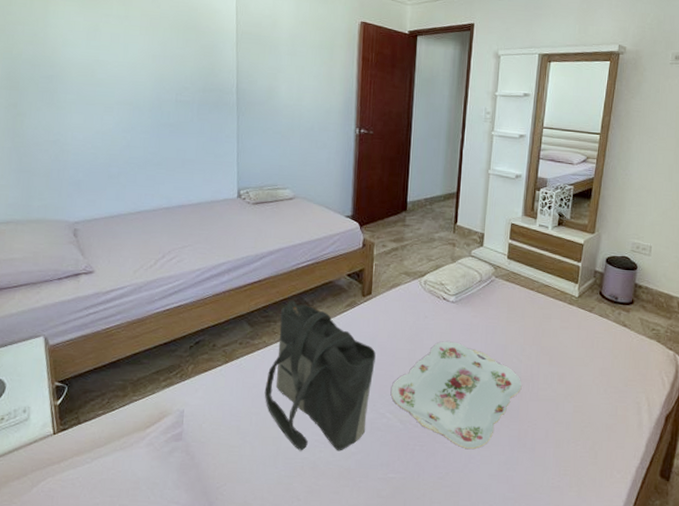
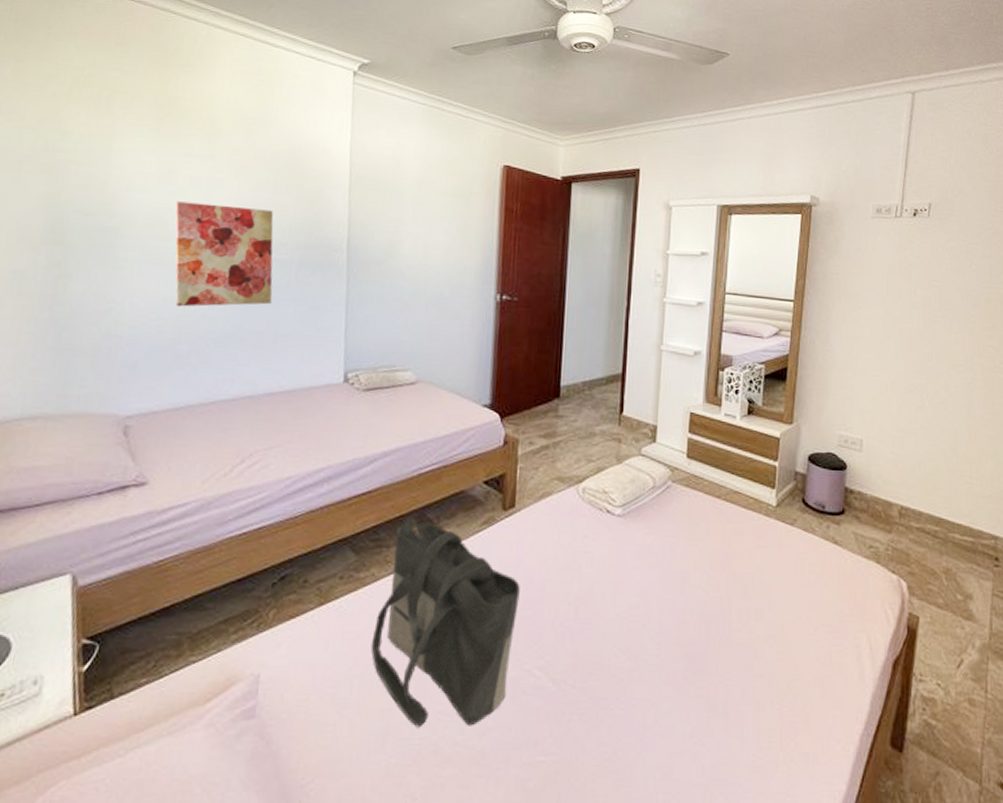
wall art: none [101,54,180,139] -> present [175,201,274,307]
serving tray: present [391,341,522,449] -> none [540,568,710,716]

